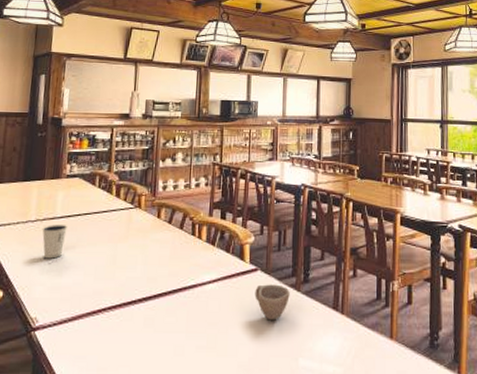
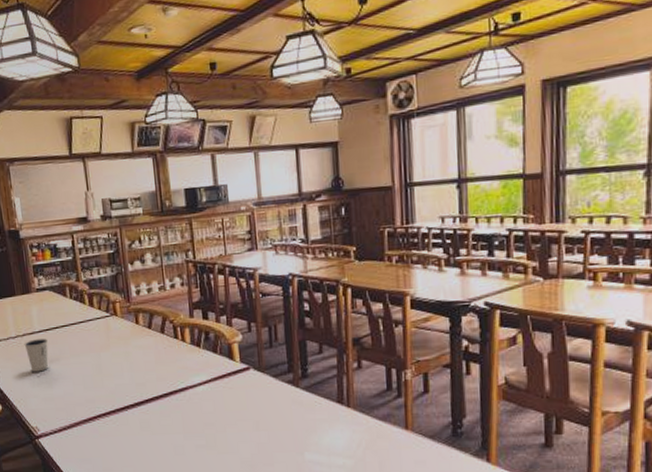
cup: present [255,284,290,320] -> none [249,382,288,418]

